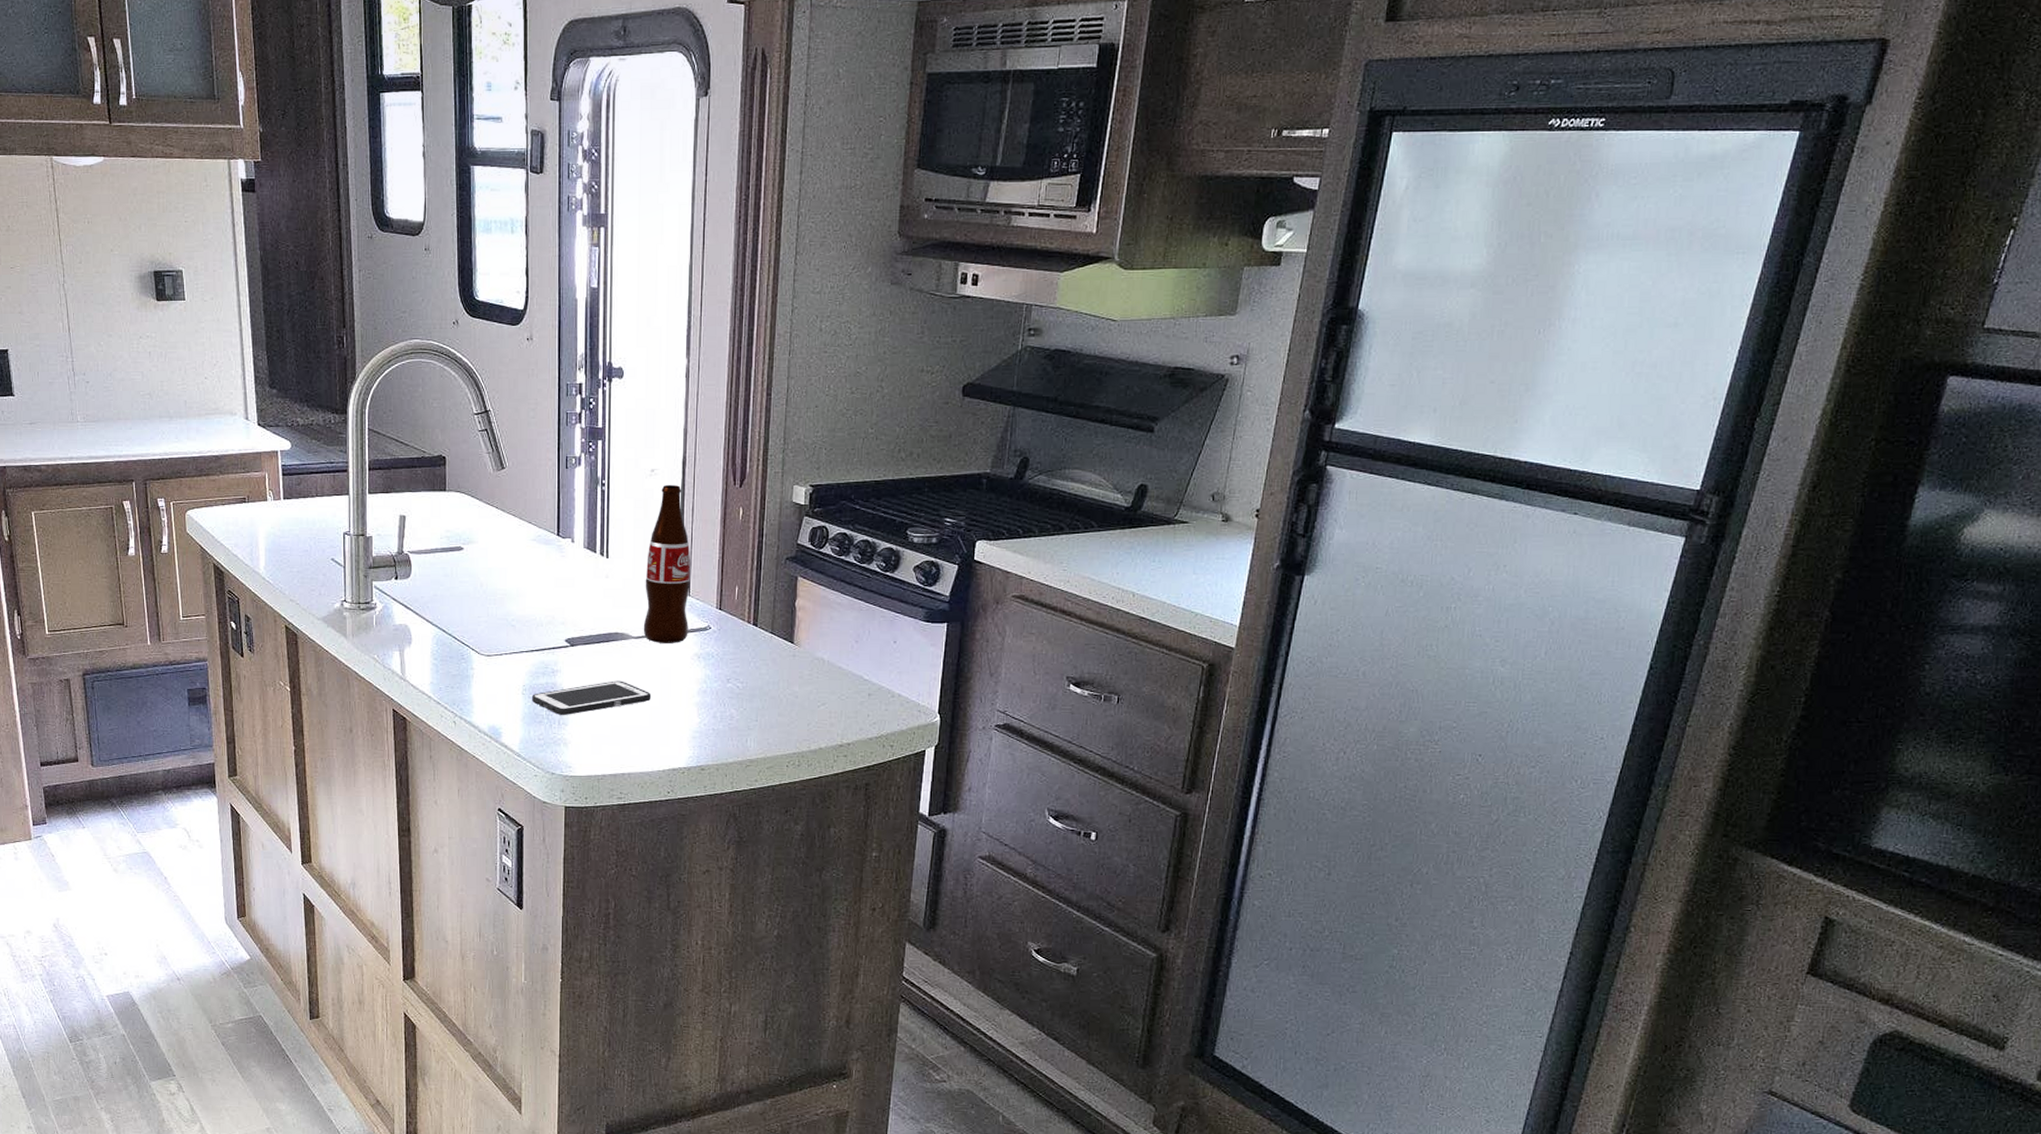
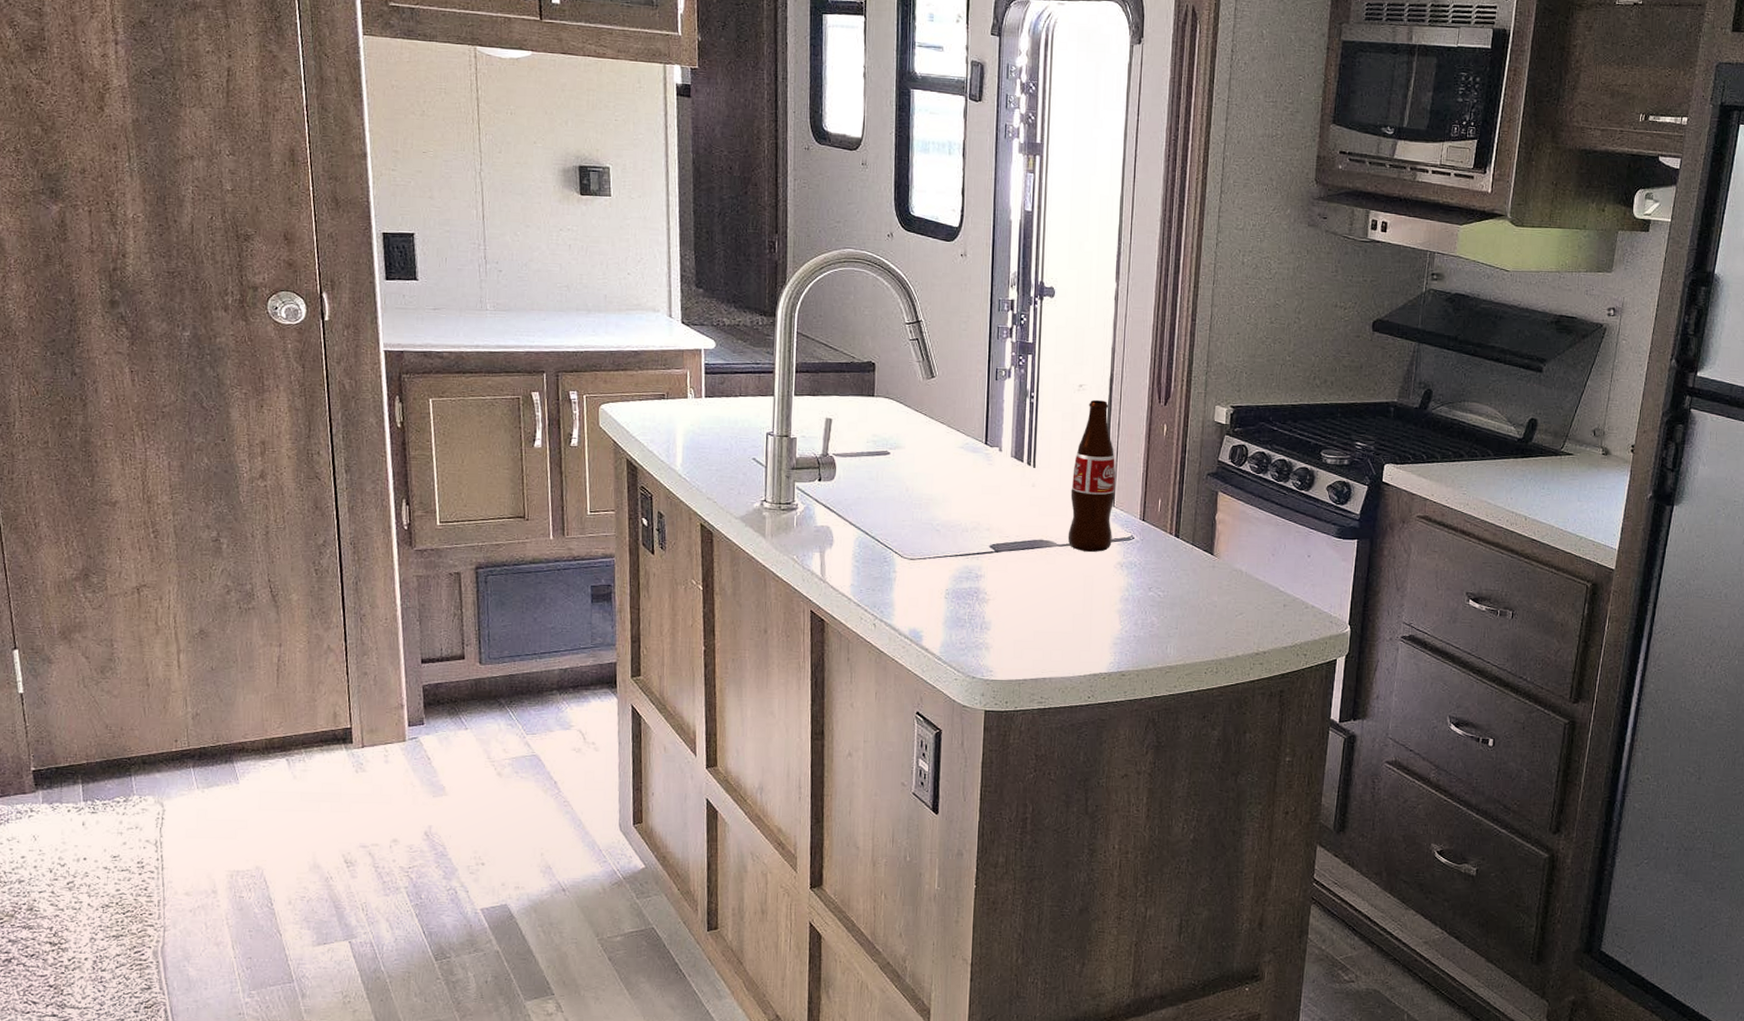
cell phone: present [532,680,652,715] -> none [955,587,1075,620]

